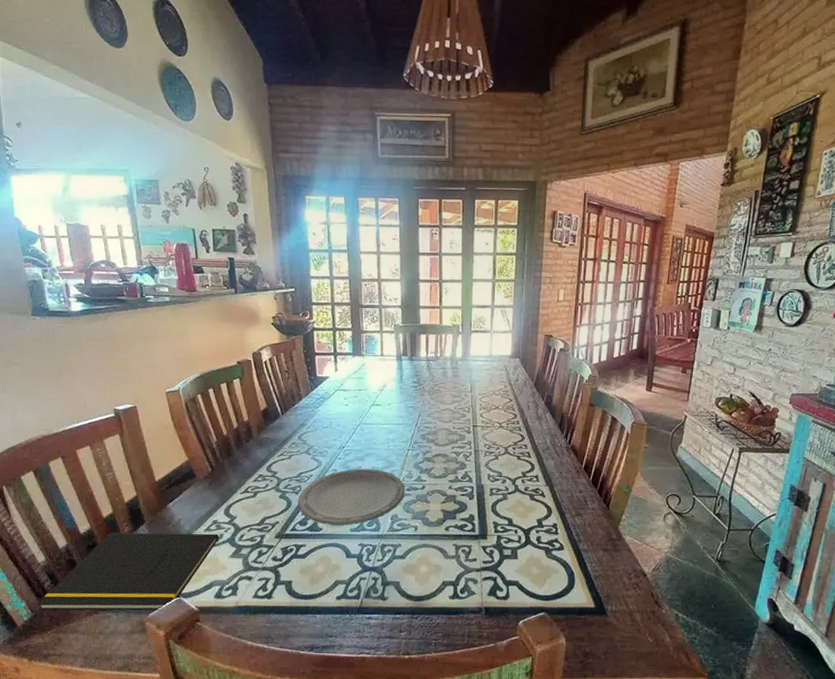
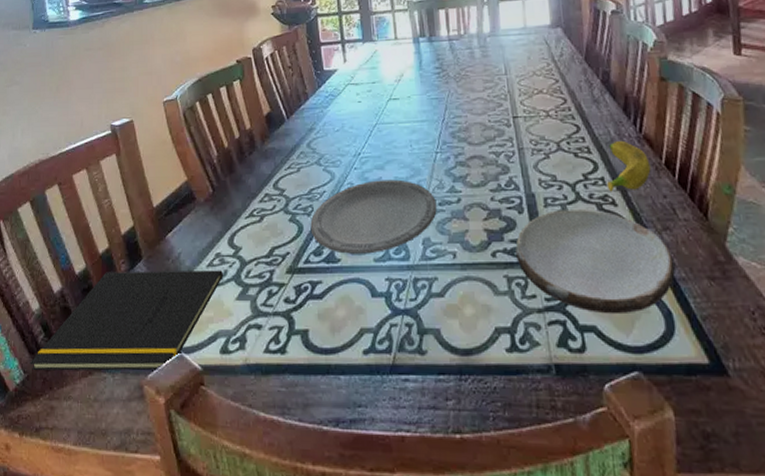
plate: none [464,498,581,574] -> present [515,210,675,315]
banana: none [539,449,573,487] -> present [606,140,651,192]

